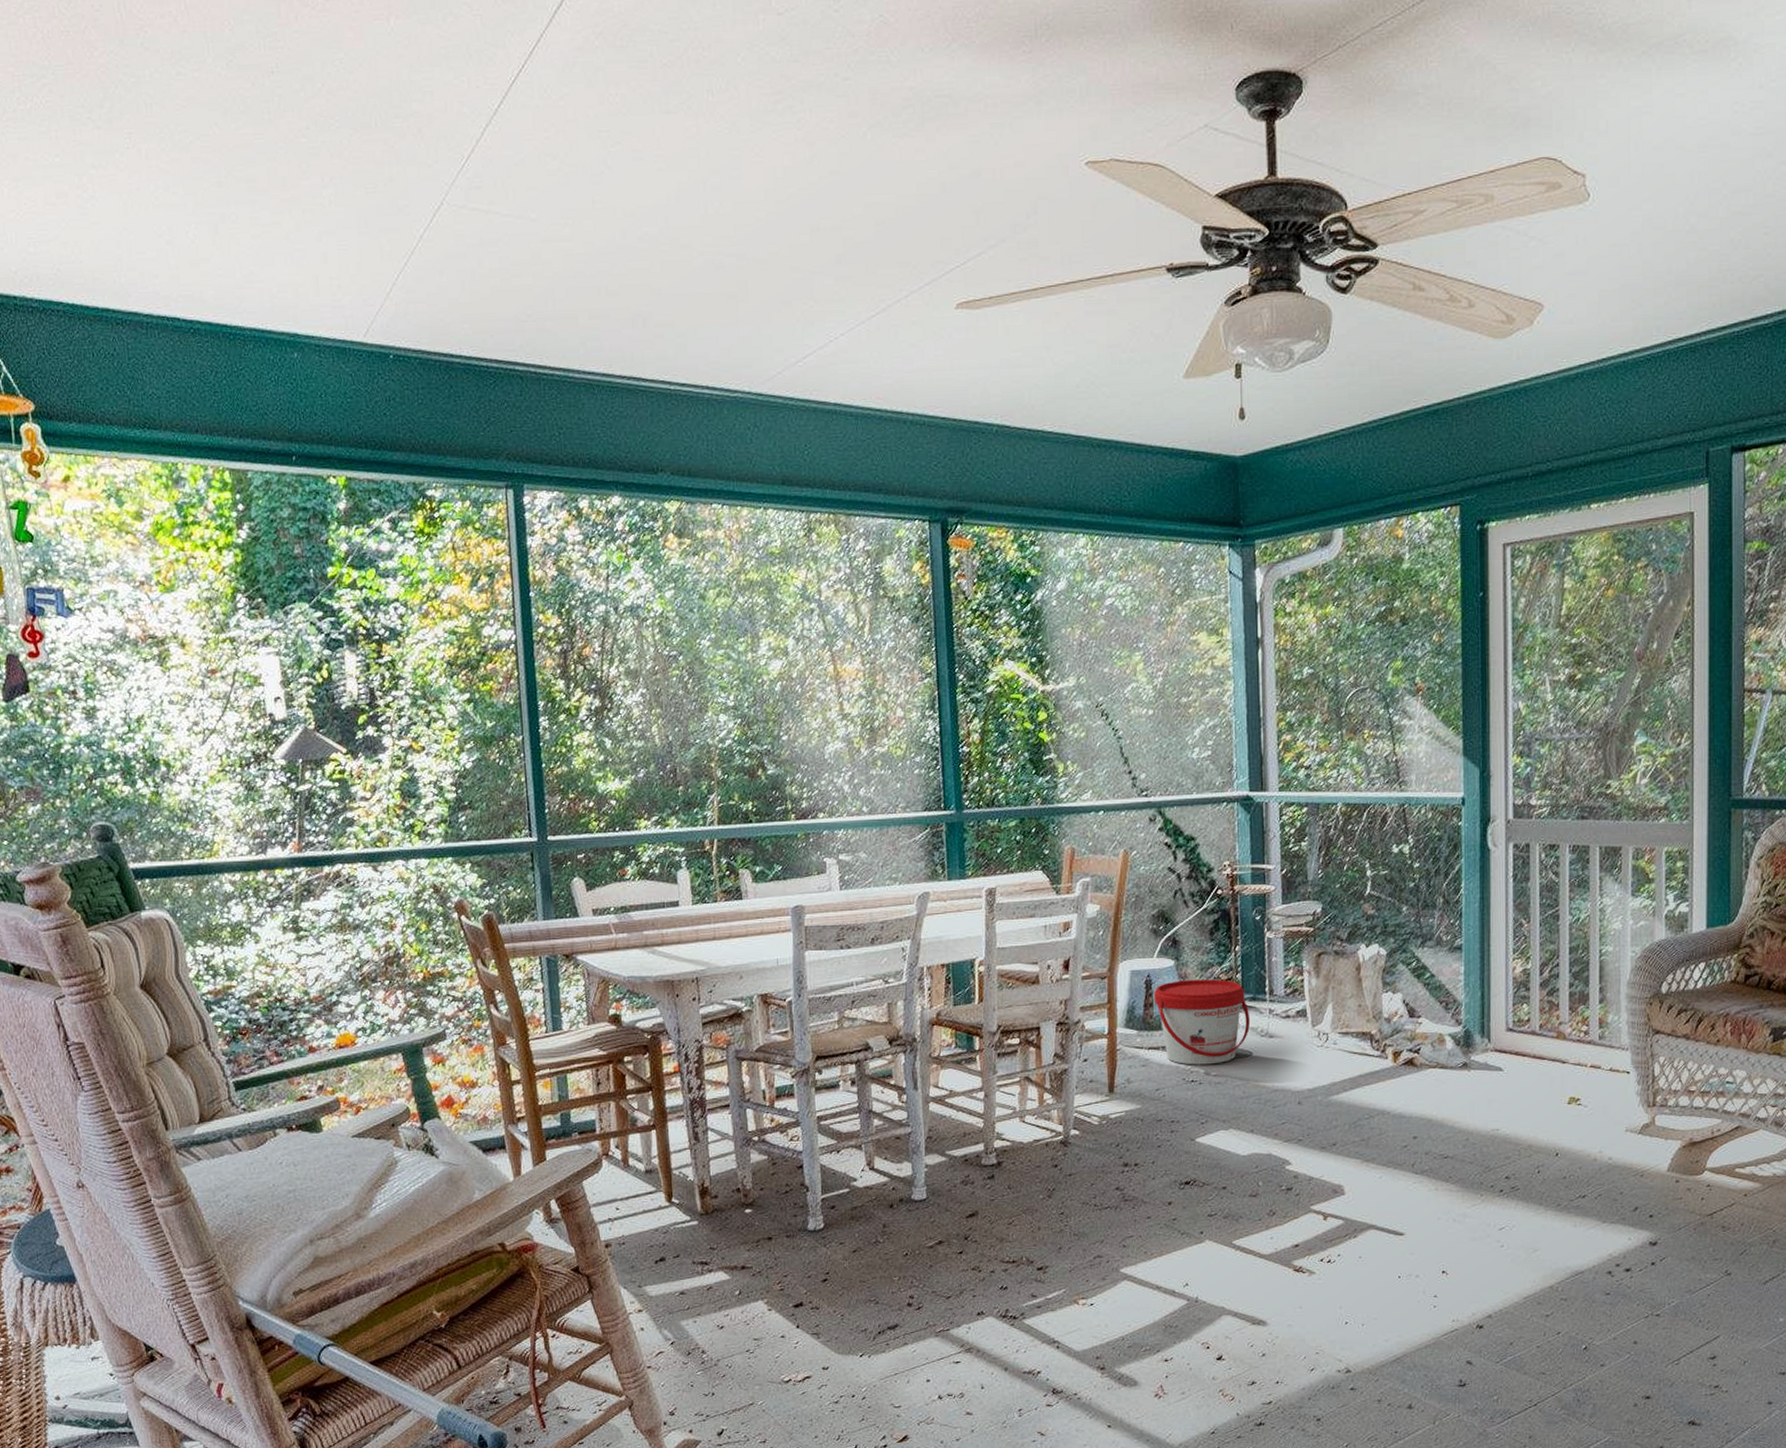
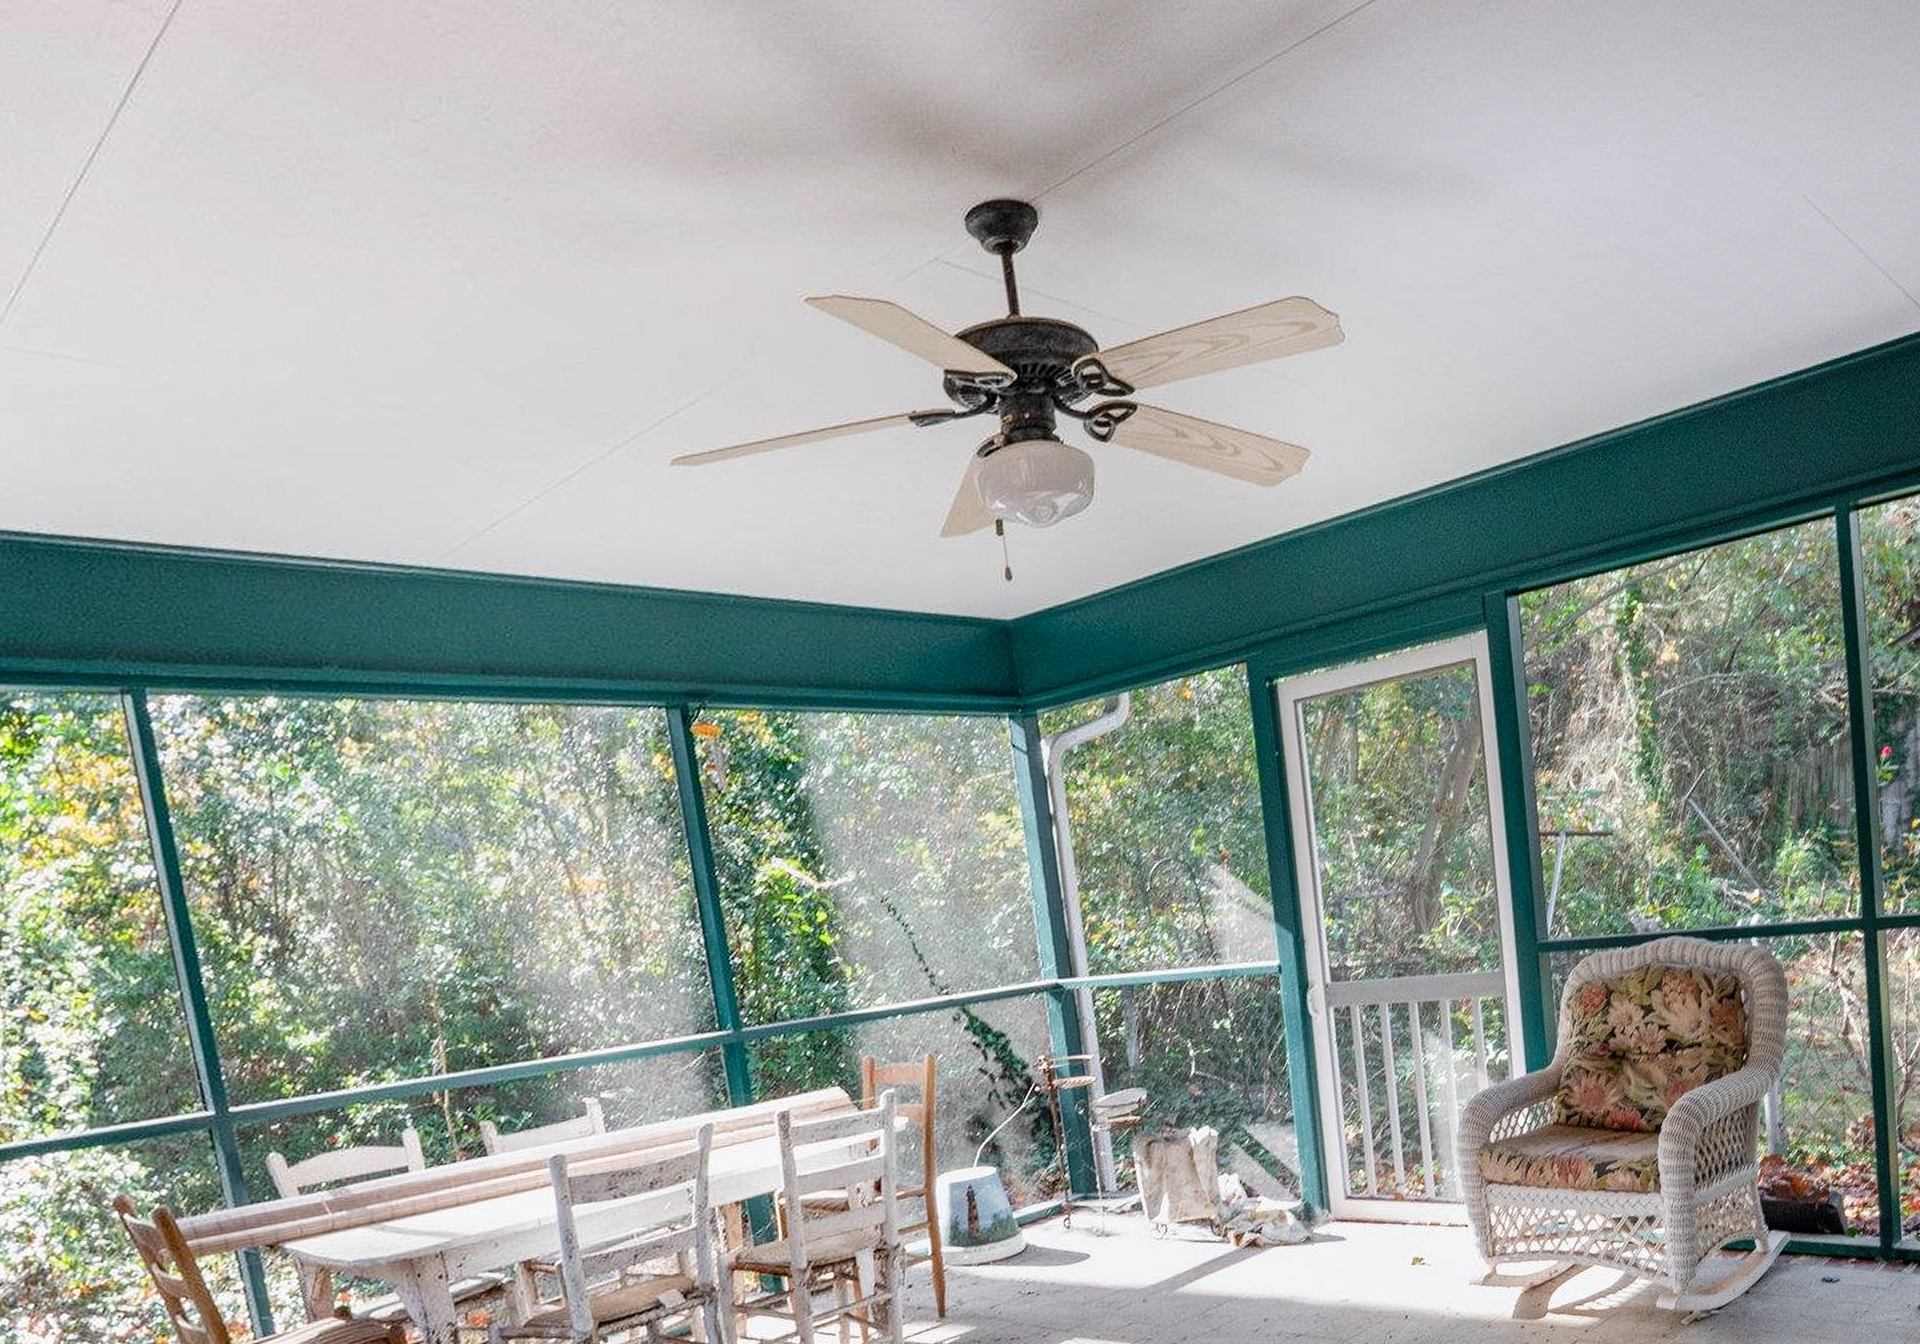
bucket: present [1154,979,1251,1065] -> none [978,1181,1085,1277]

